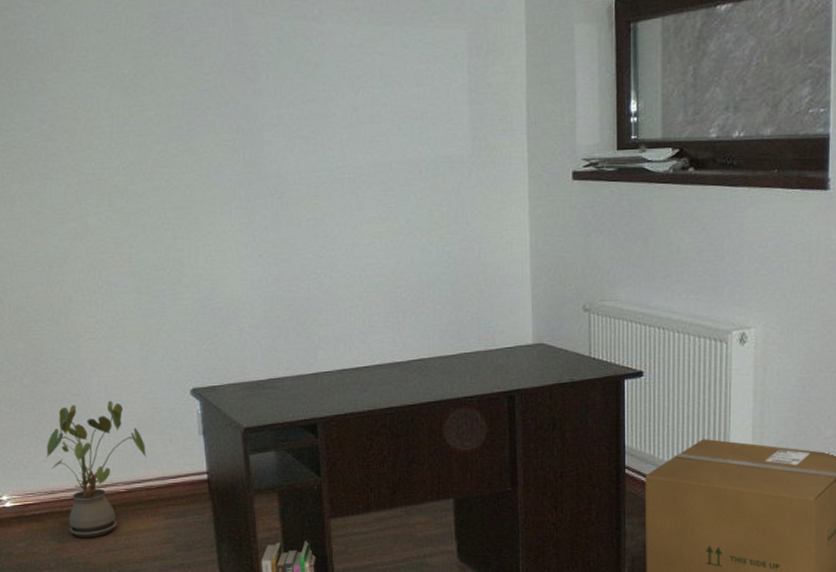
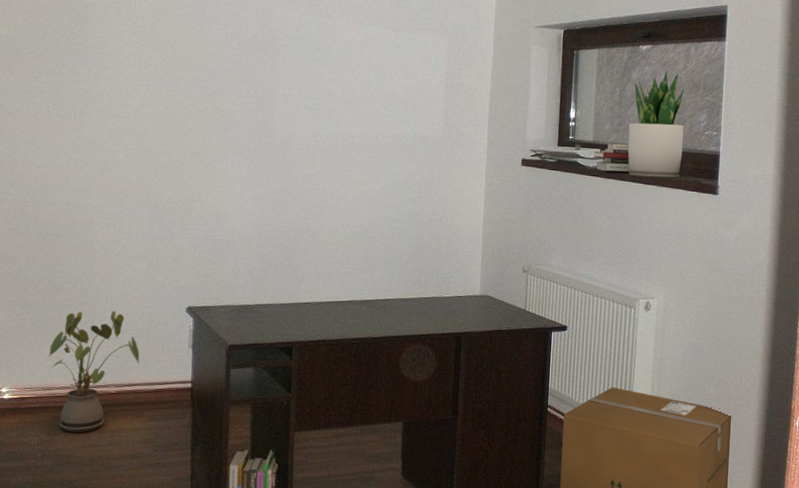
books: none [664,137,711,179] -> present [594,143,630,174]
planter: none [707,35,781,178] -> present [627,71,686,179]

